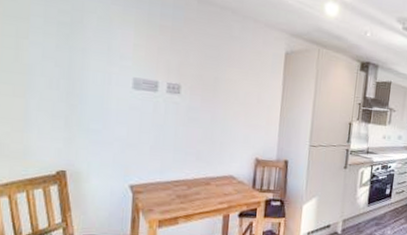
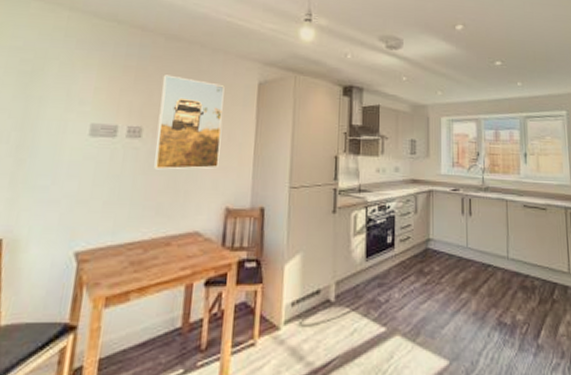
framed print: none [193,37,255,126] -> present [154,75,225,170]

